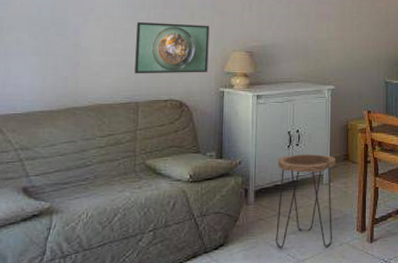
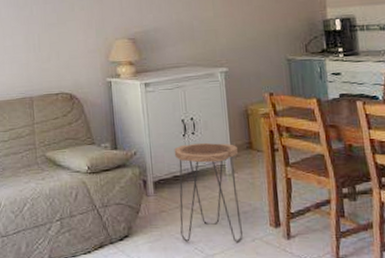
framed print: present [134,22,210,74] -> none [22,15,93,70]

